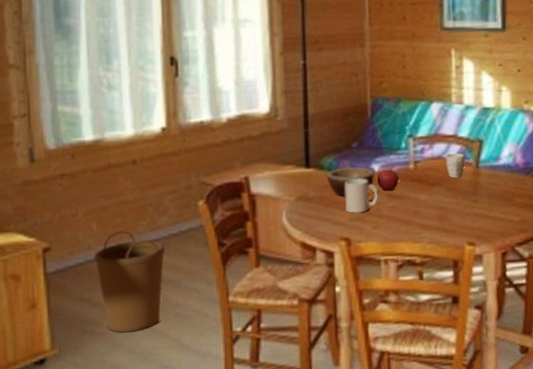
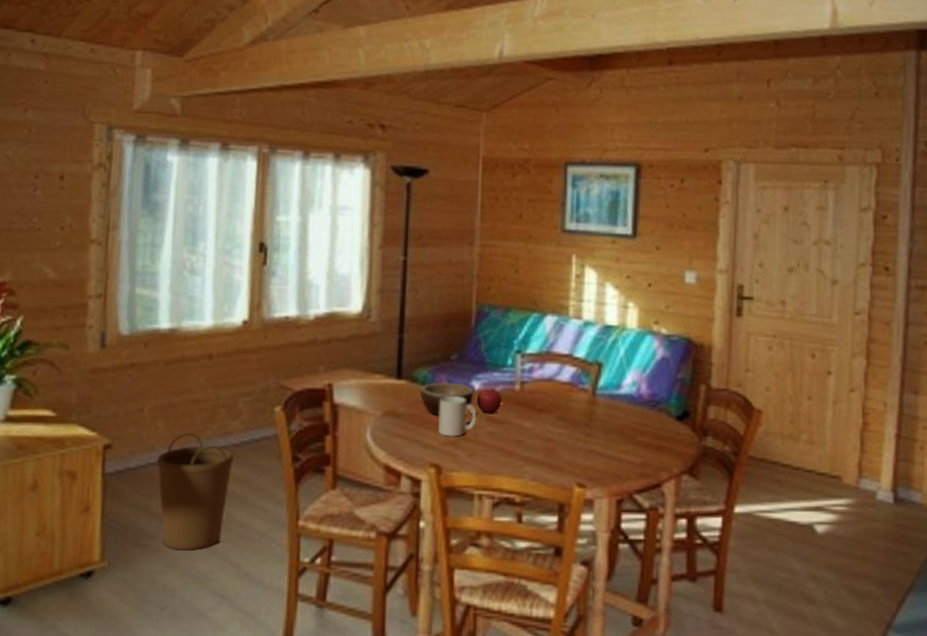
cup: present [445,153,465,179] -> none [557,376,580,406]

